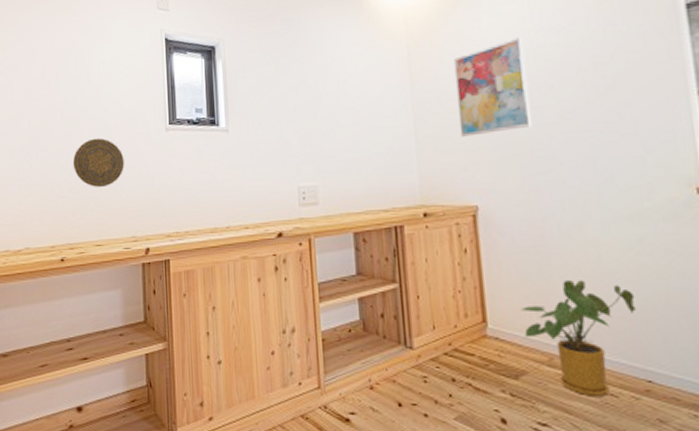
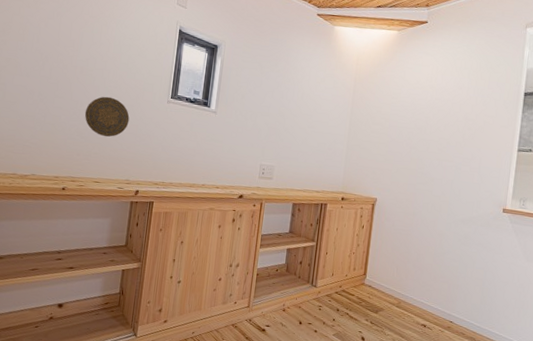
wall art: present [453,37,532,137] -> none [376,90,428,152]
house plant: present [520,280,637,397] -> none [387,255,455,329]

